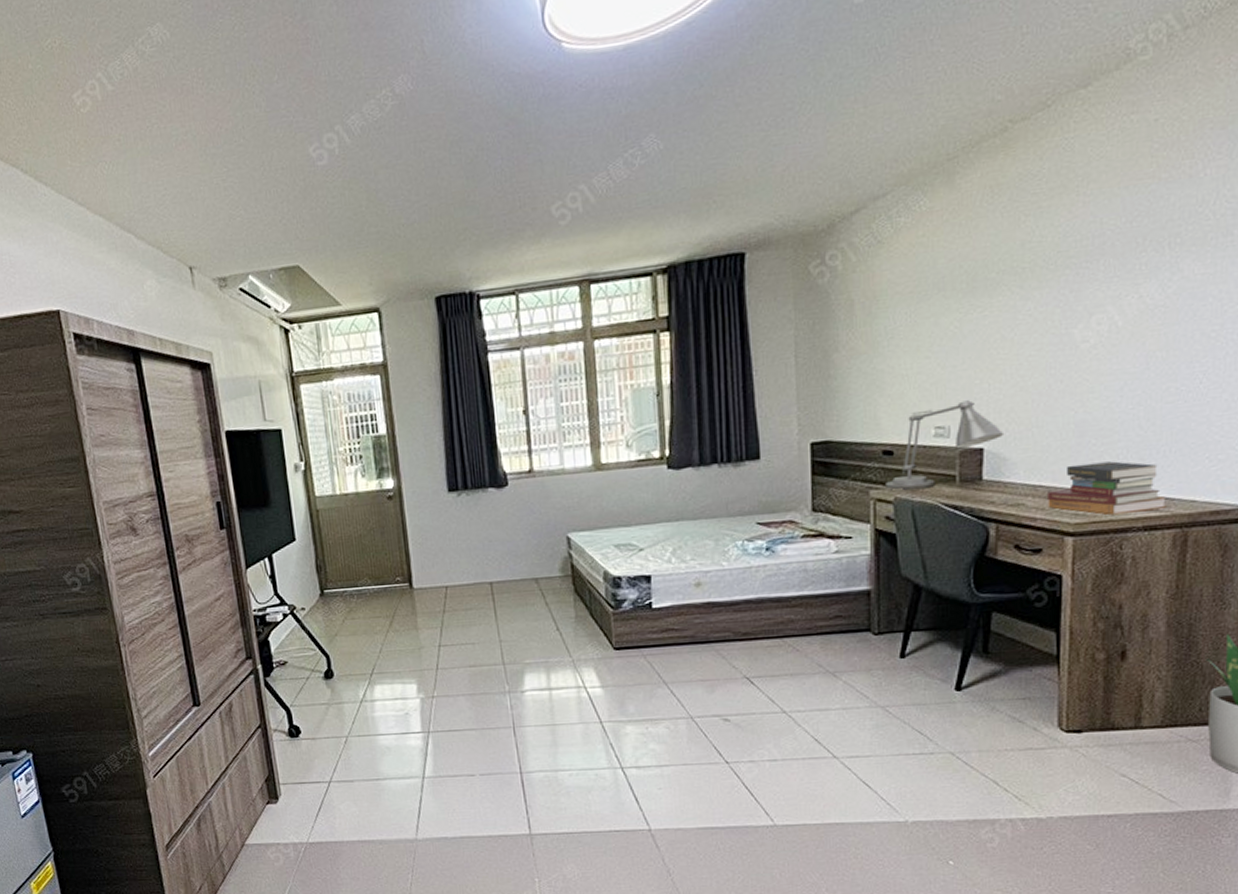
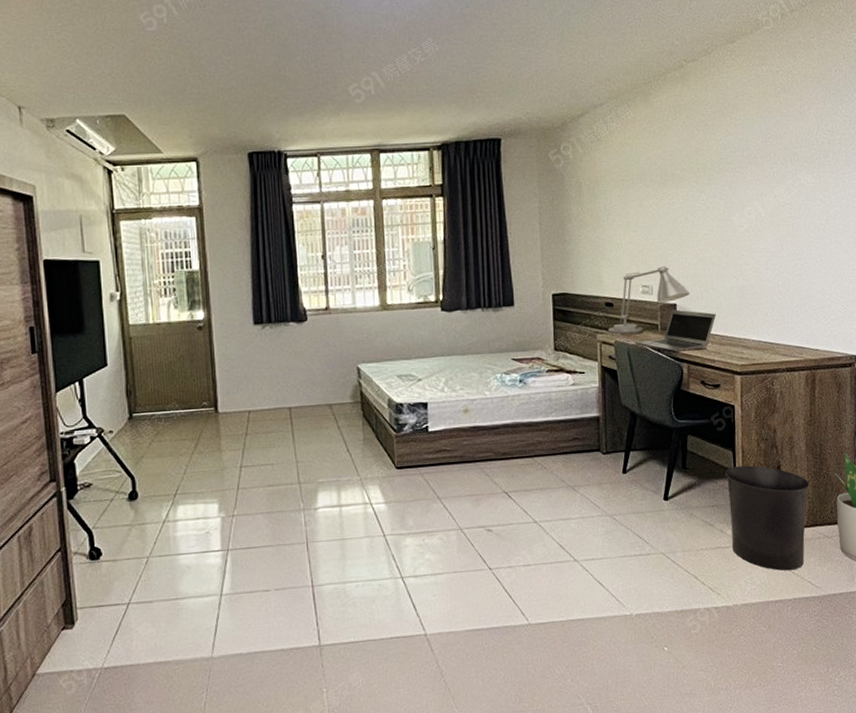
laptop: none [922,455,1040,511] -> present [635,309,716,353]
waste bin: none [1044,650,1169,780] -> present [725,465,810,571]
books: present [1048,461,1166,516] -> none [722,317,800,359]

